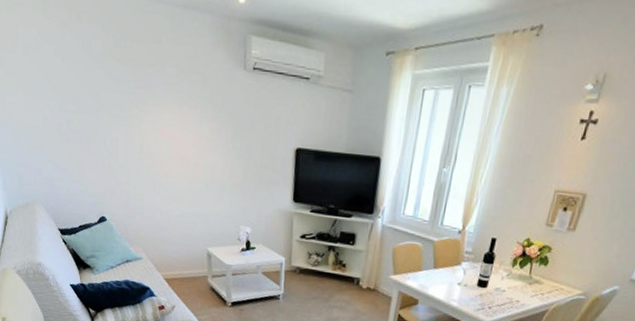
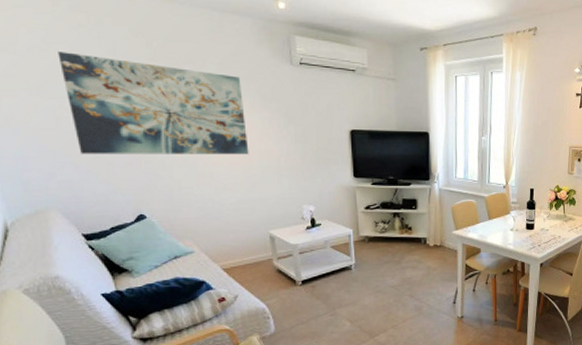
wall art: none [46,51,197,167] -> present [58,52,249,155]

